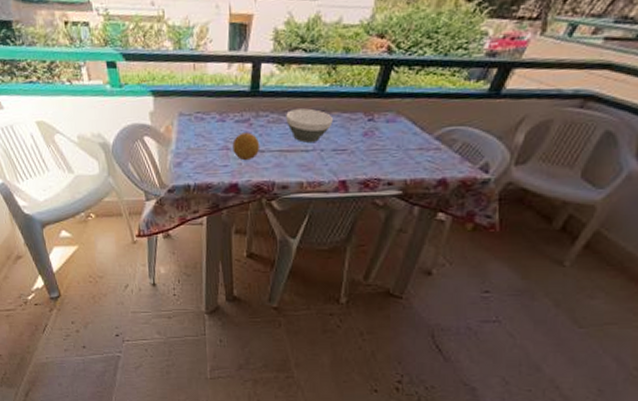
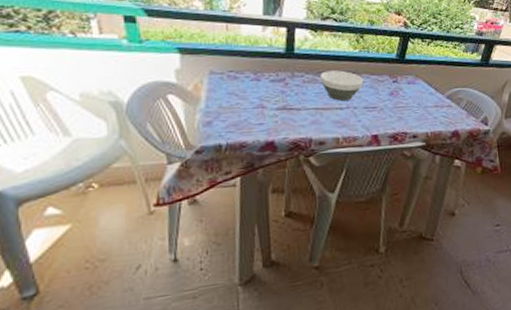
fruit: present [232,132,260,161] -> none [268,91,297,119]

